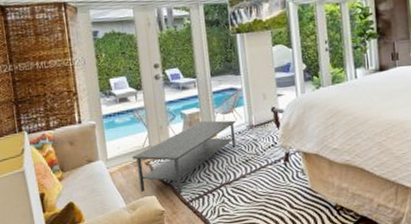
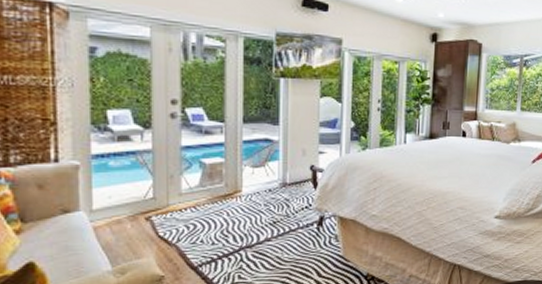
coffee table: present [132,120,236,195] -> none [128,174,267,258]

